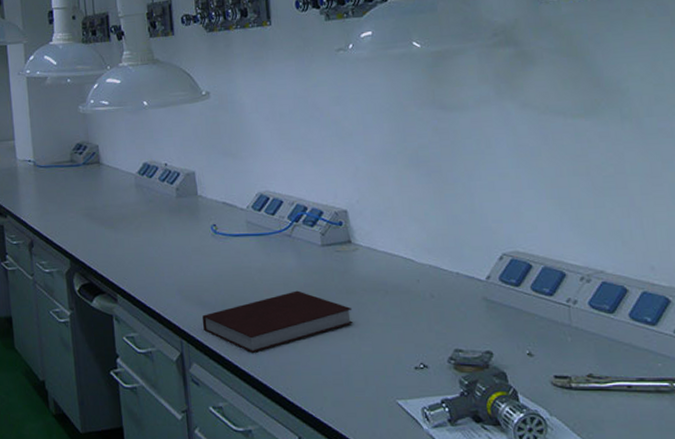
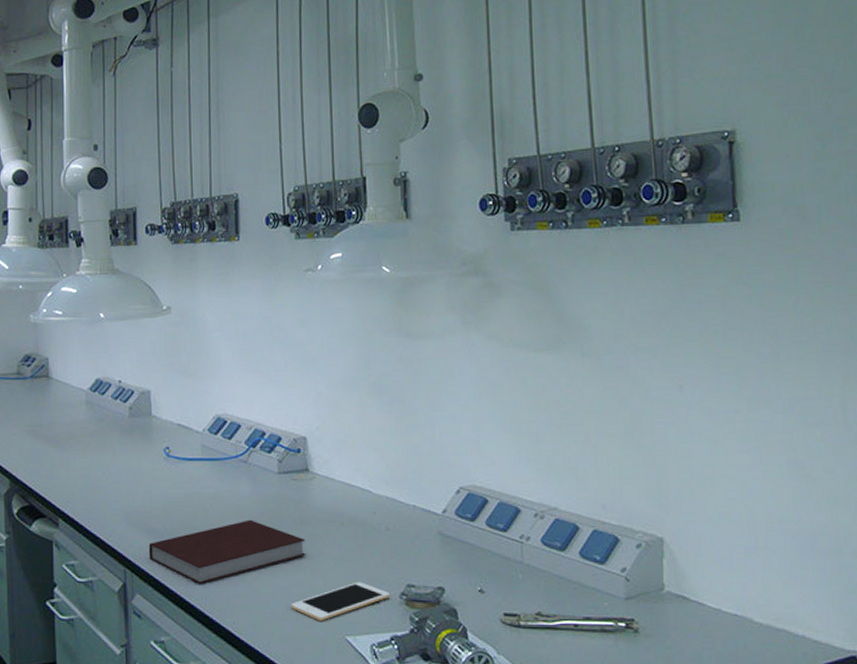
cell phone: none [341,347,438,386] -> present [291,582,390,621]

